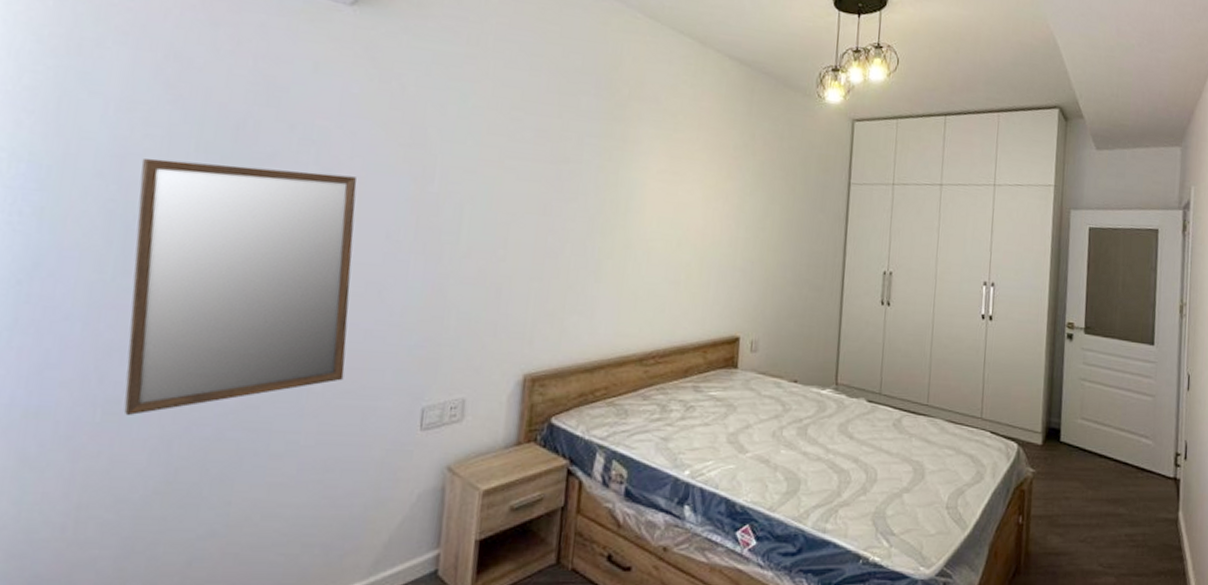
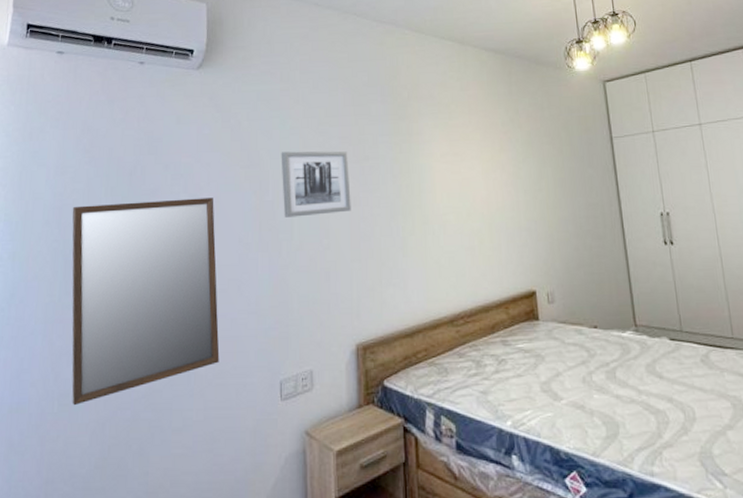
wall art: none [451,134,544,221] -> present [281,151,351,218]

